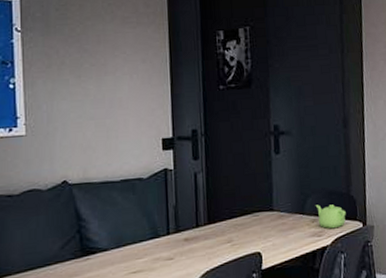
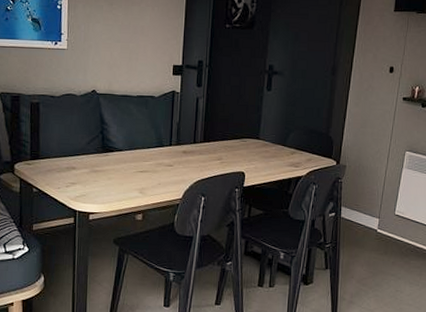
teapot: present [315,204,346,229] -> none [296,140,323,163]

